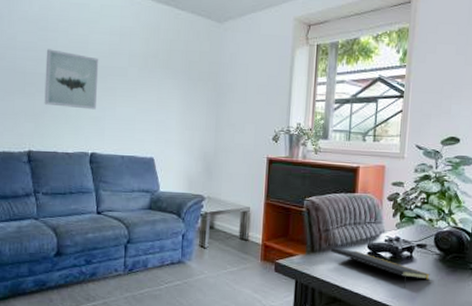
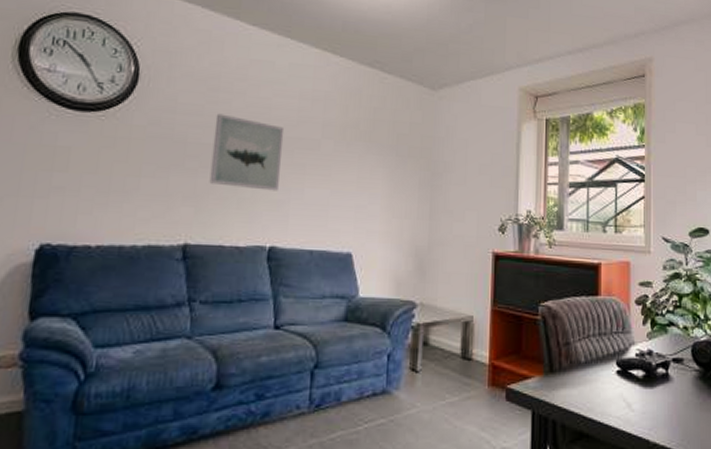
notepad: present [330,247,430,288] -> none [572,365,690,416]

